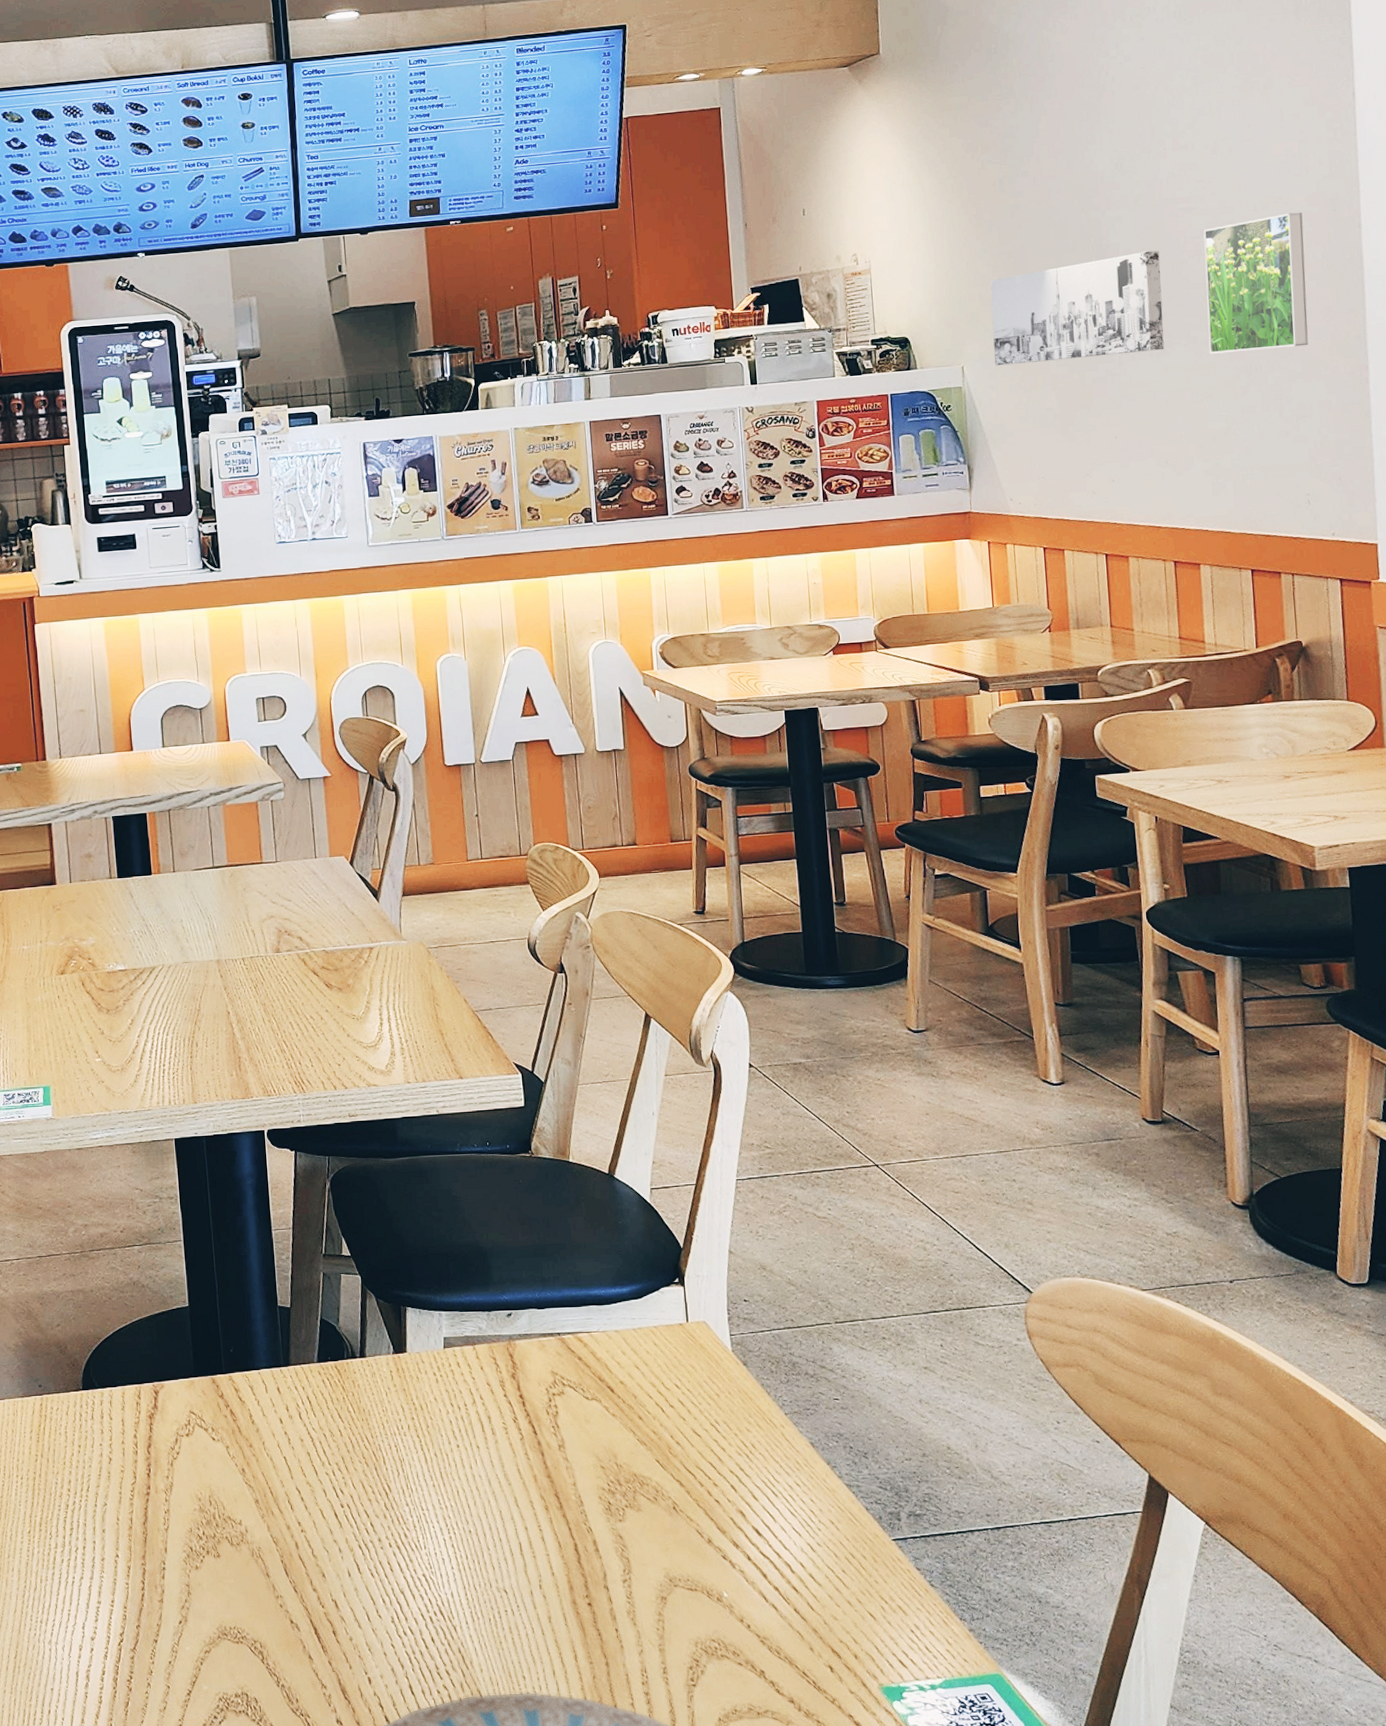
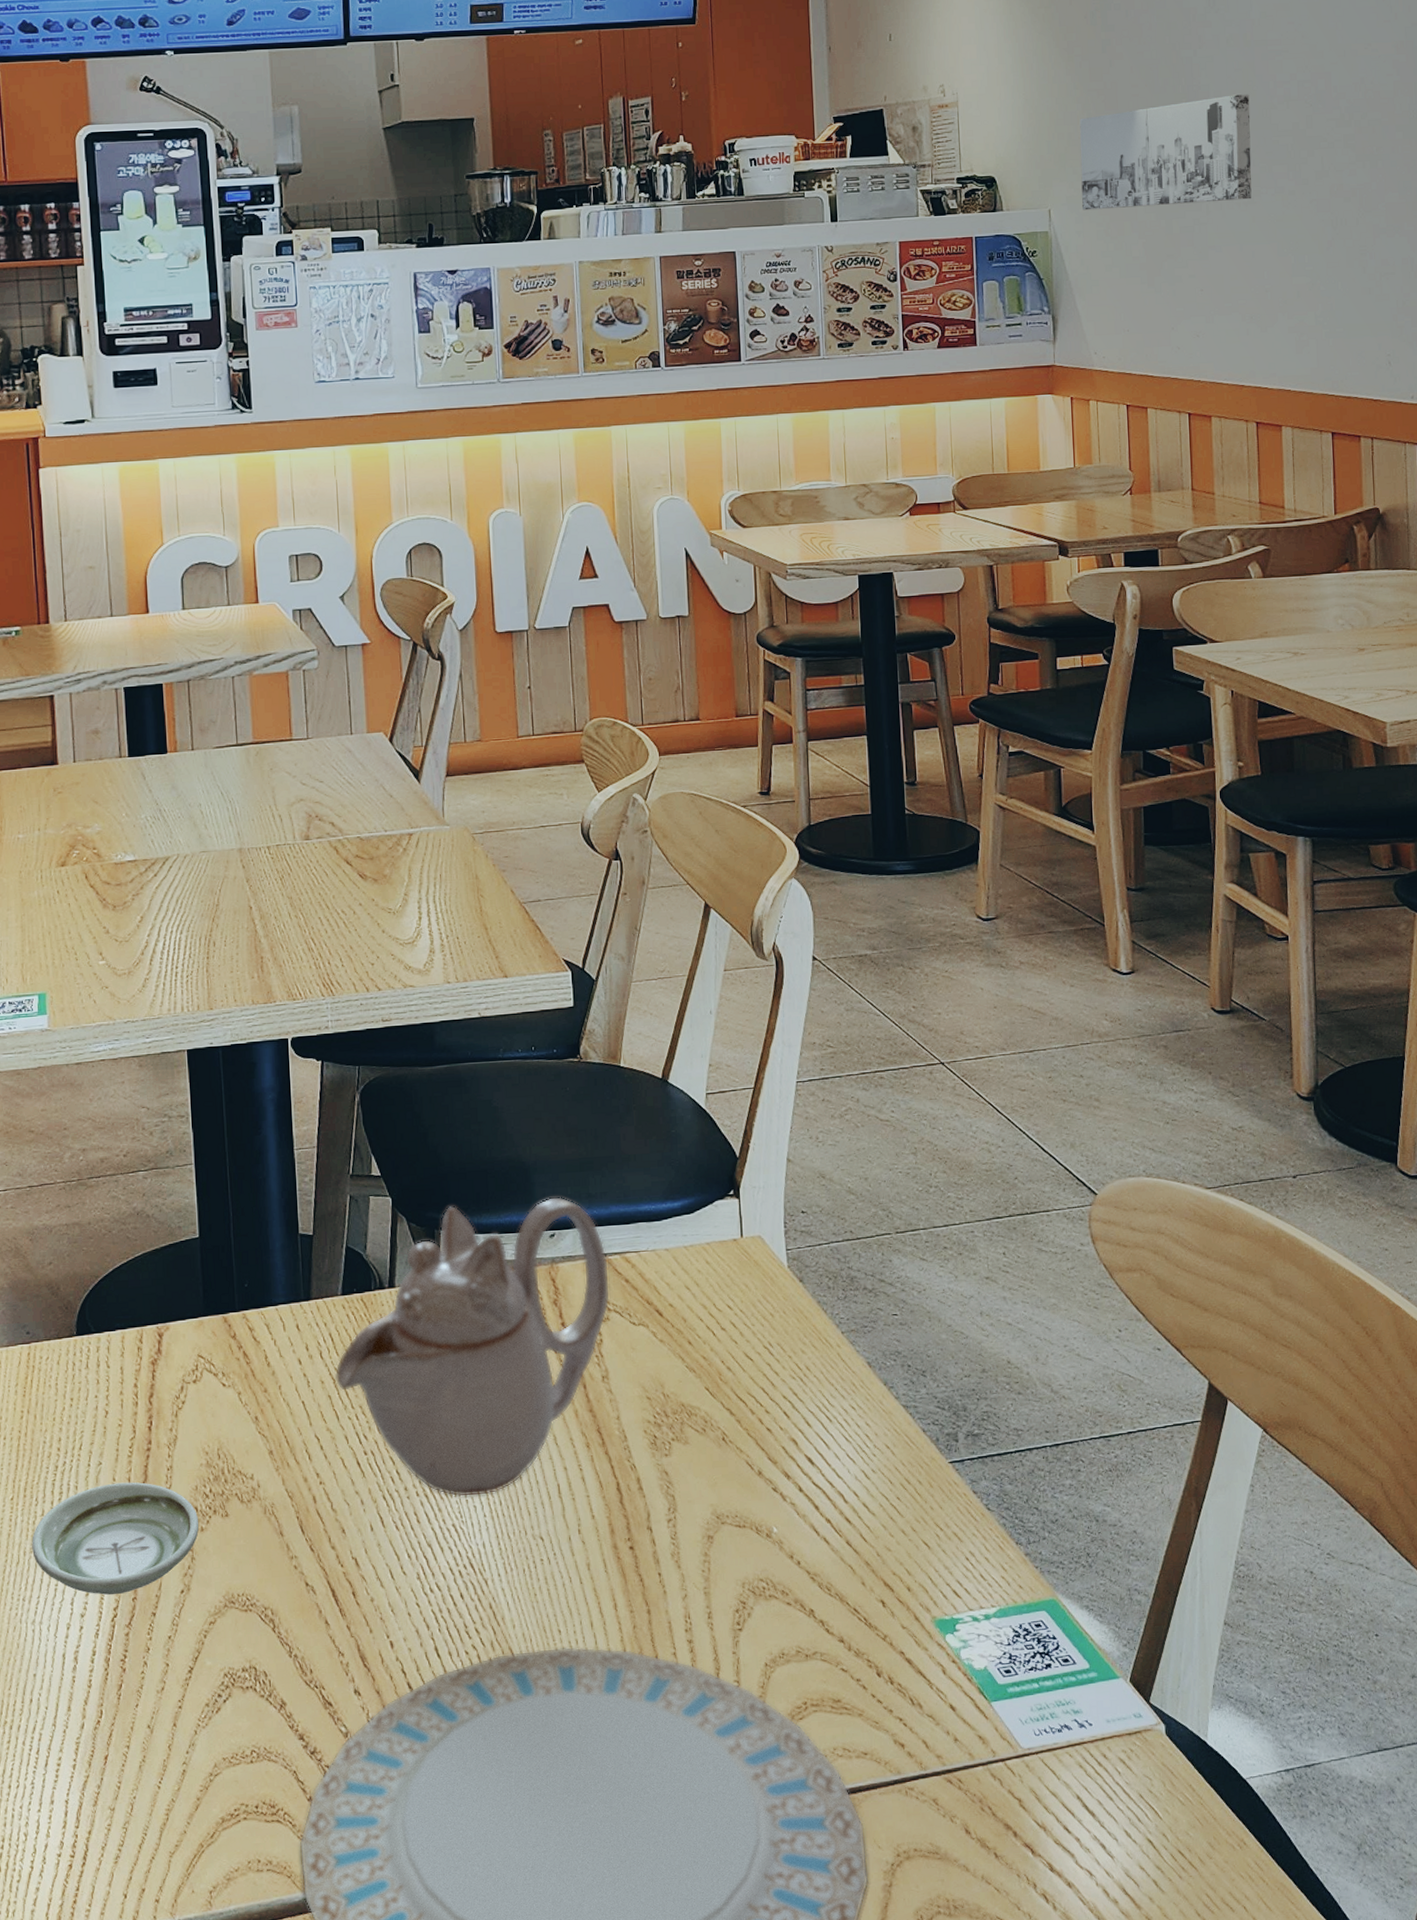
saucer: none [47,1522,194,1621] -> present [32,1482,199,1595]
teapot: none [312,1279,565,1550] -> present [334,1196,611,1498]
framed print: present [1203,212,1308,354] -> none [1293,60,1393,205]

